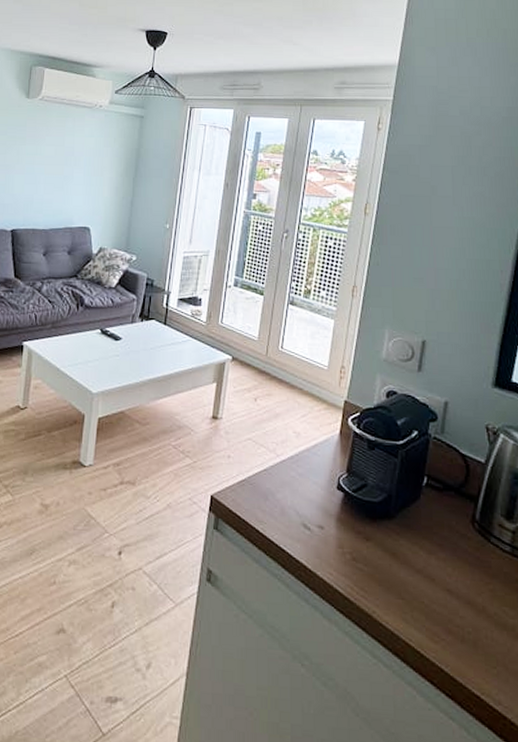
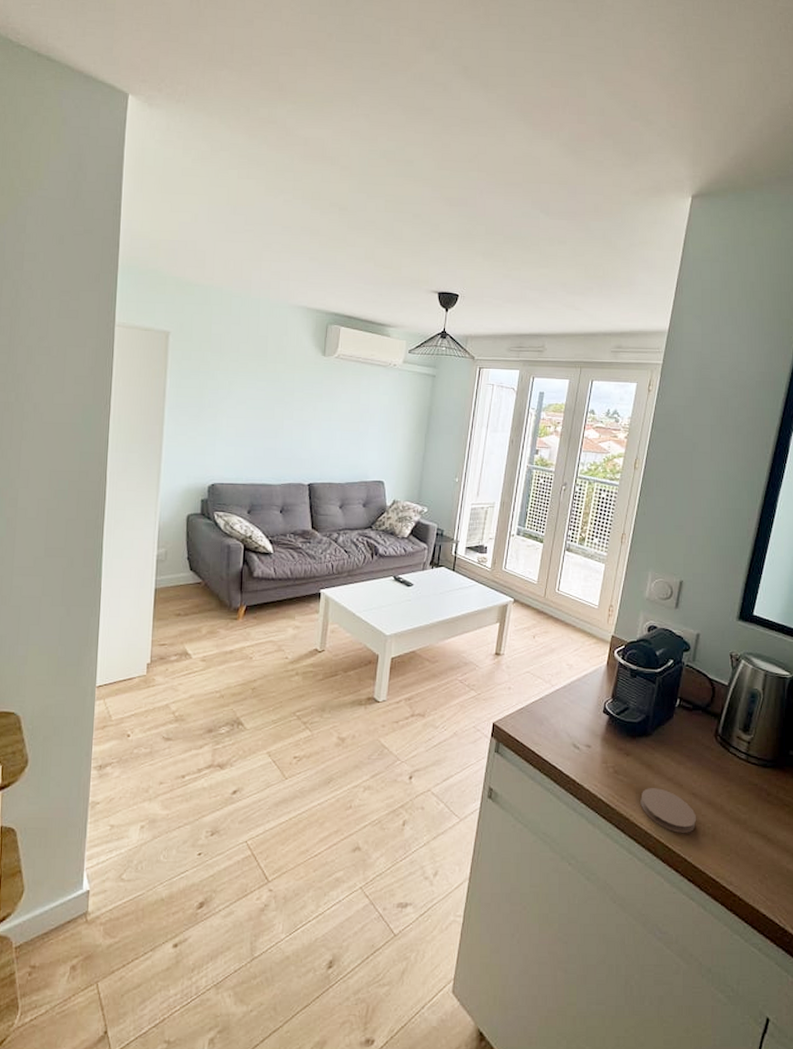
coaster: none [384,580,454,638] -> present [640,788,697,834]

